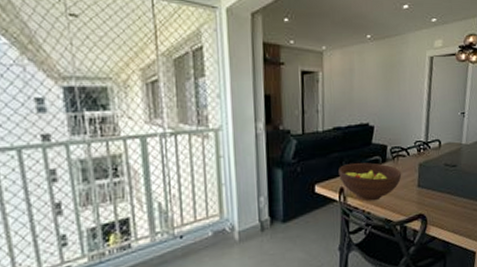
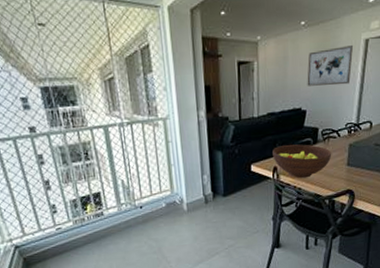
wall art: none [374,61,419,101] -> present [307,44,354,86]

